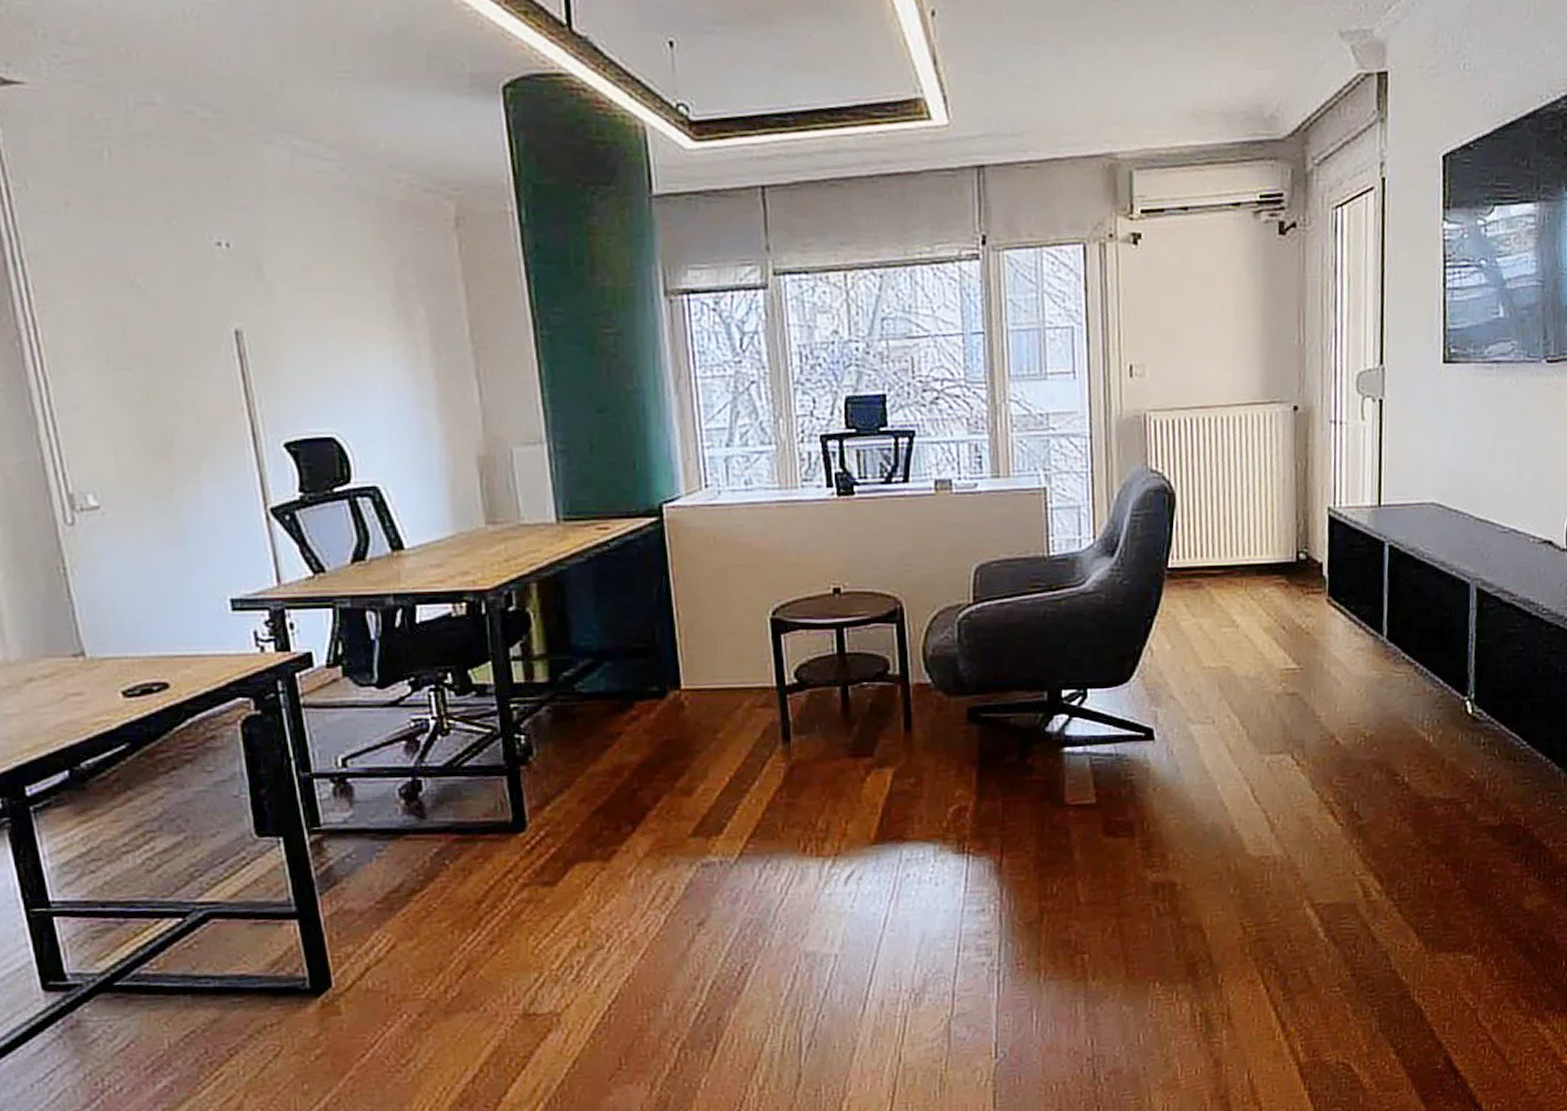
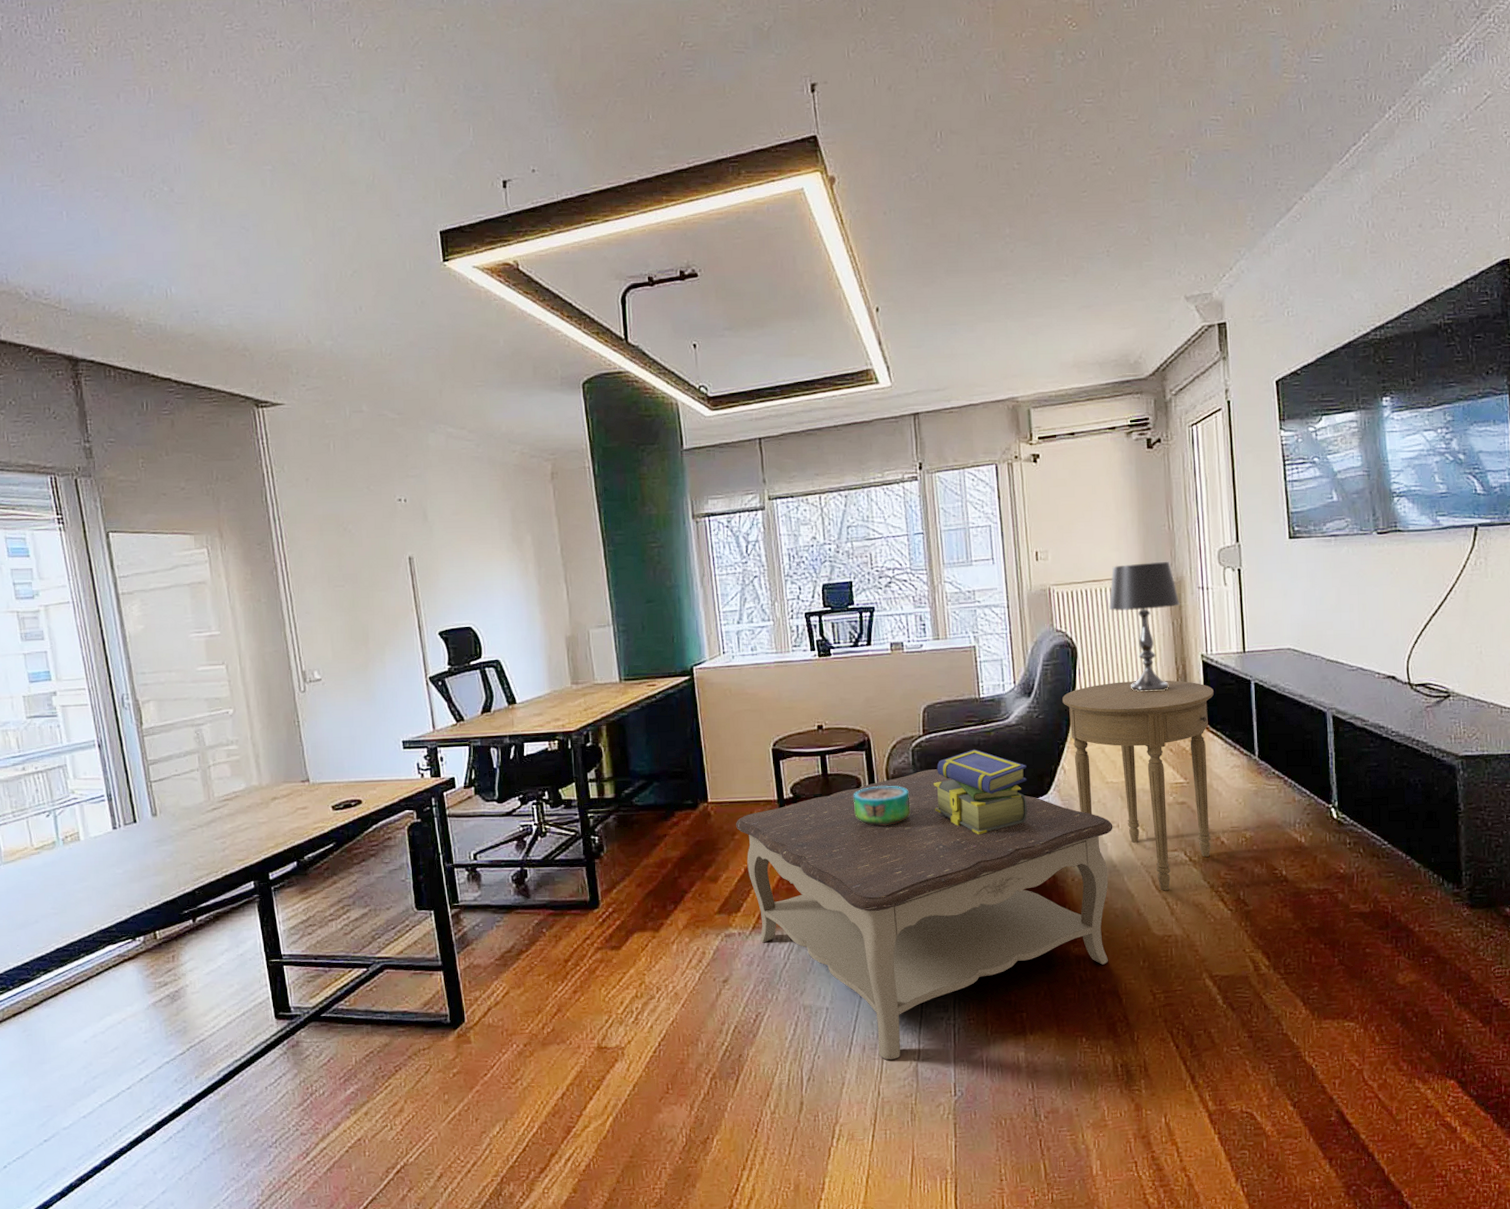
coffee table: none [719,648,1208,1017] -> present [736,769,1113,1060]
decorative bowl: none [879,669,953,721] -> present [854,786,911,826]
stack of books: none [984,622,1104,734] -> present [933,749,1027,835]
side table: none [1154,538,1340,802] -> present [1062,680,1214,891]
table lamp: none [1218,385,1307,554] -> present [1108,561,1180,692]

